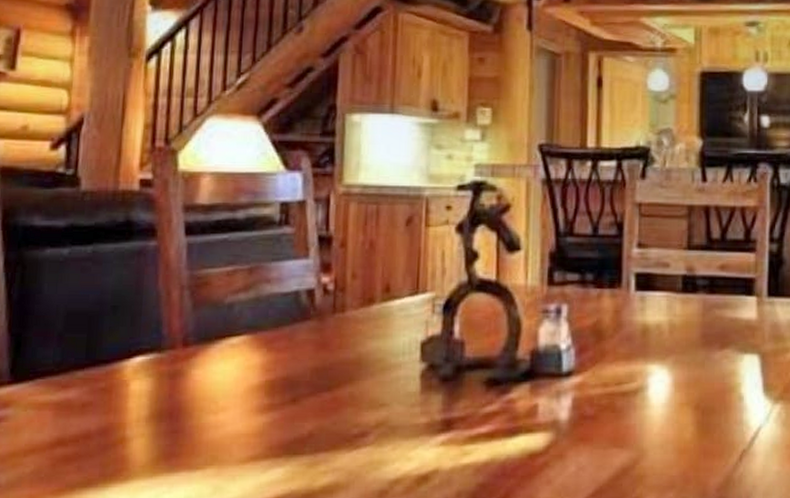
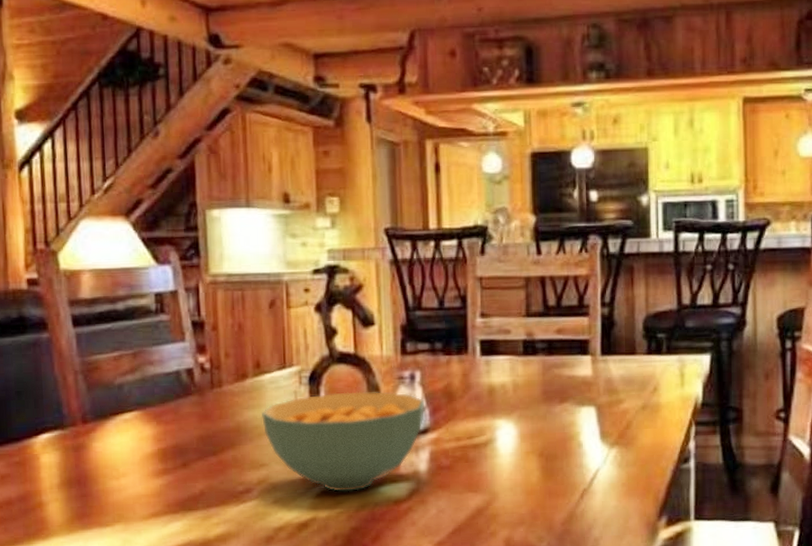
cereal bowl: none [385,324,571,440] -> present [261,391,425,492]

